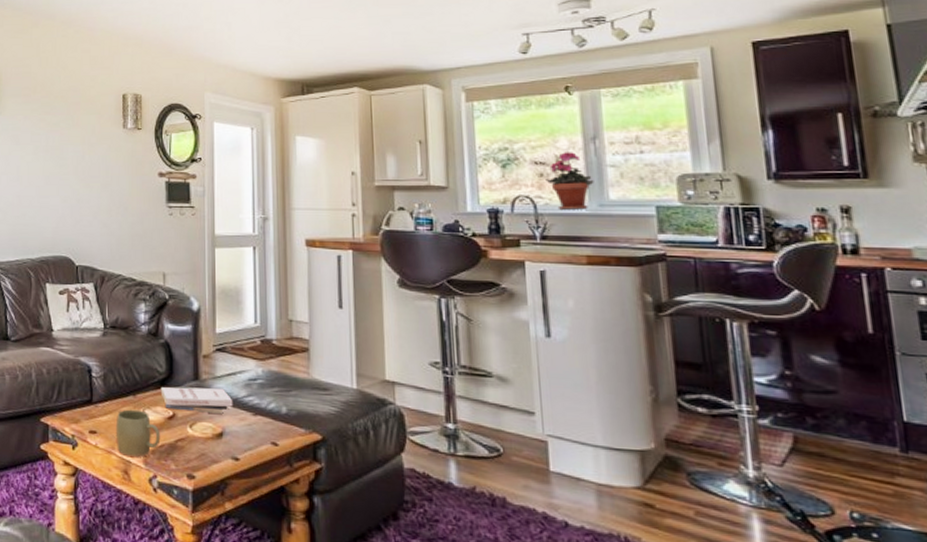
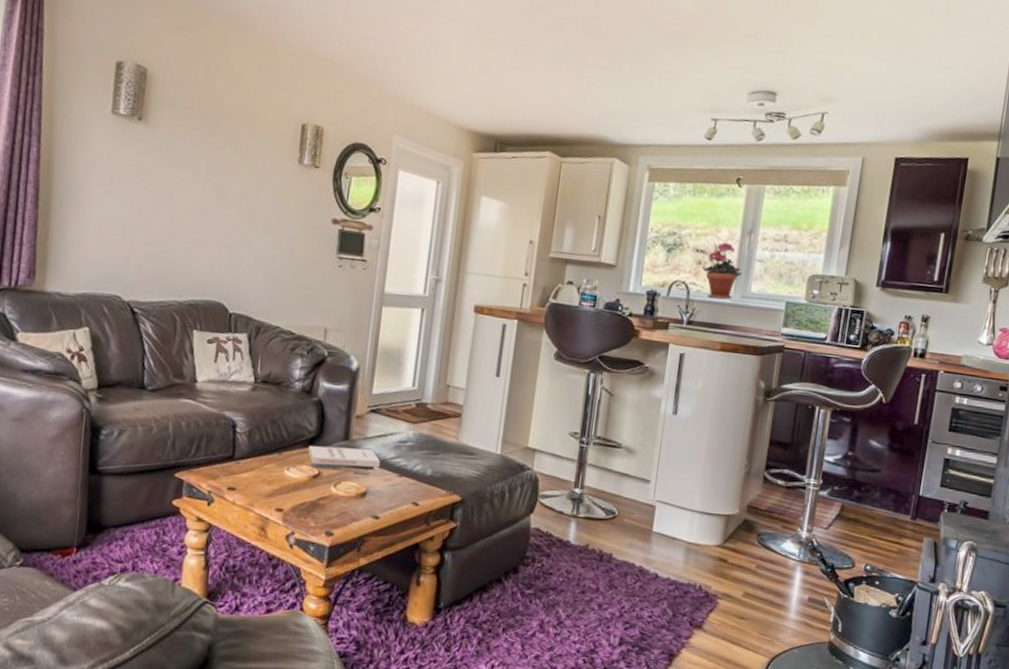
mug: present [115,409,161,458] -> none [255,466,303,515]

